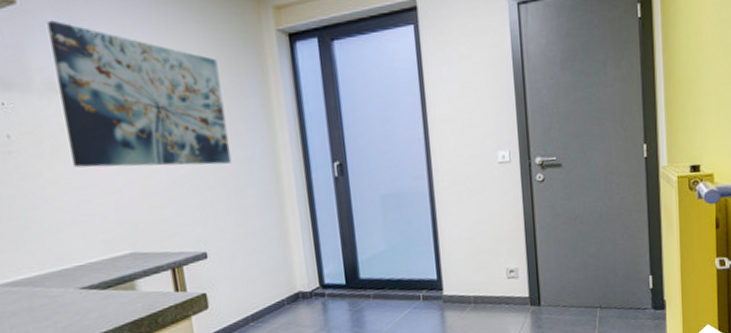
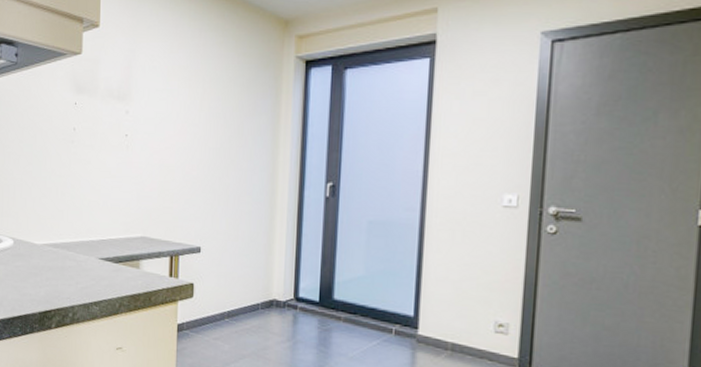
wall art: present [47,20,232,168] -> none [114,41,240,171]

